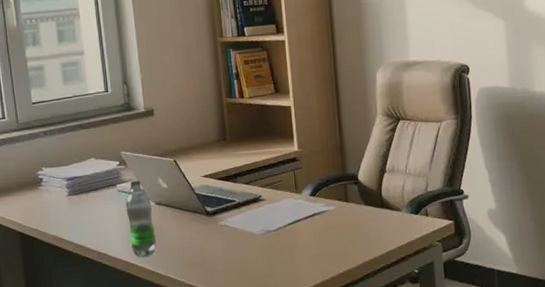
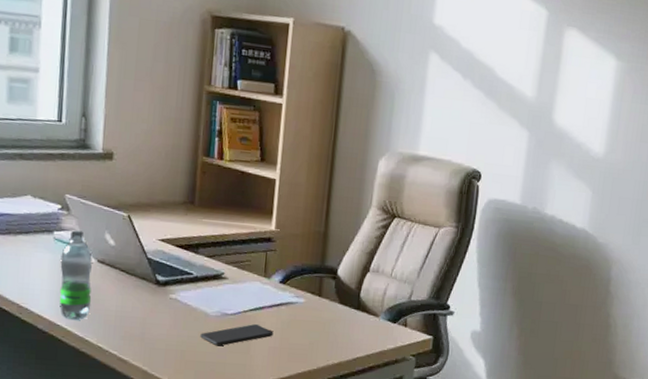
smartphone: none [251,236,313,261] -> present [200,324,274,346]

